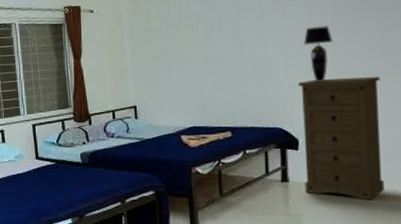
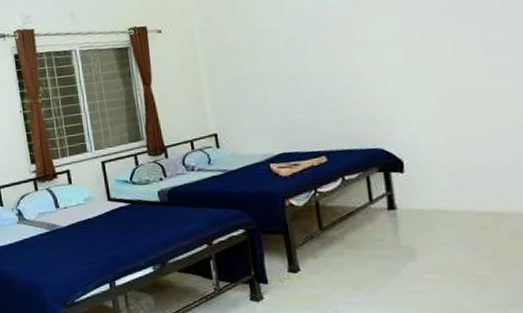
dresser: present [297,77,384,200] -> none [396,84,506,225]
table lamp: present [304,26,333,83] -> none [398,31,432,95]

